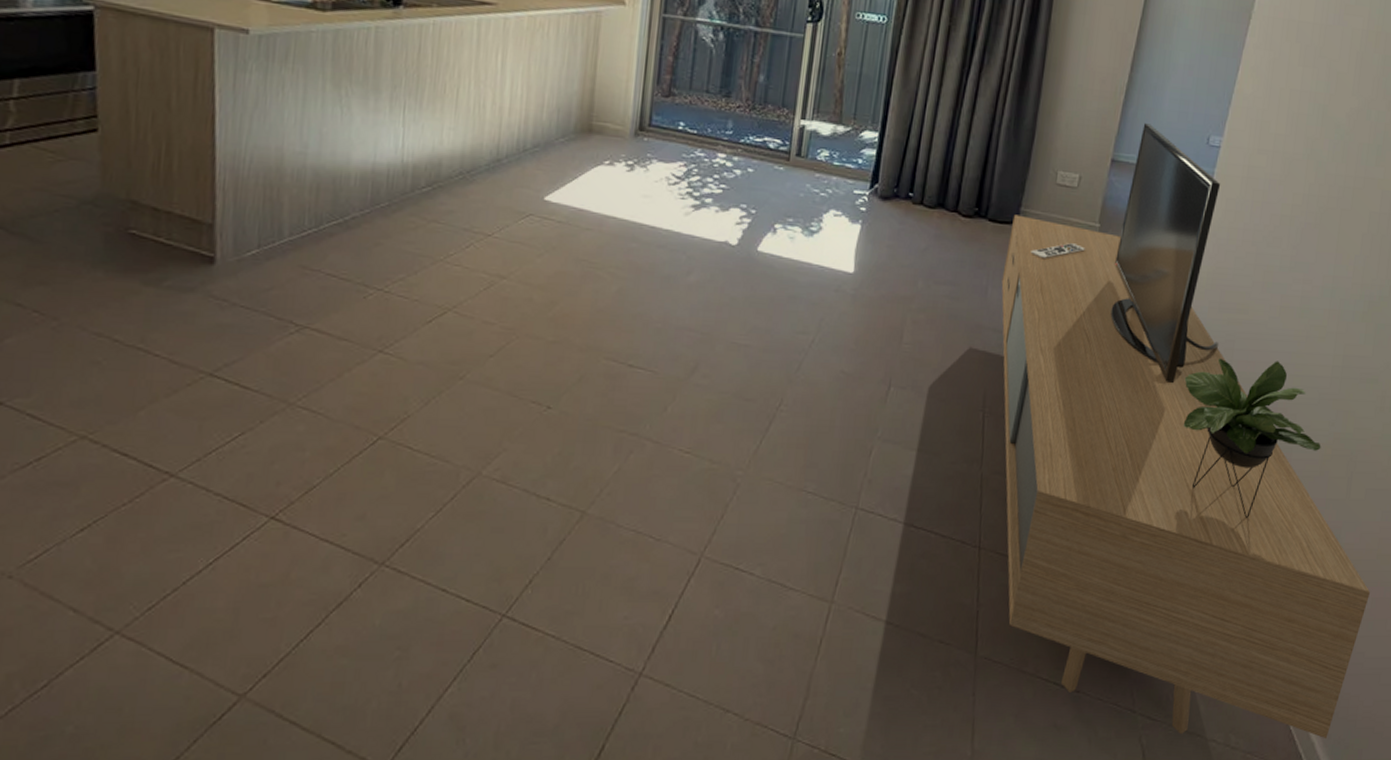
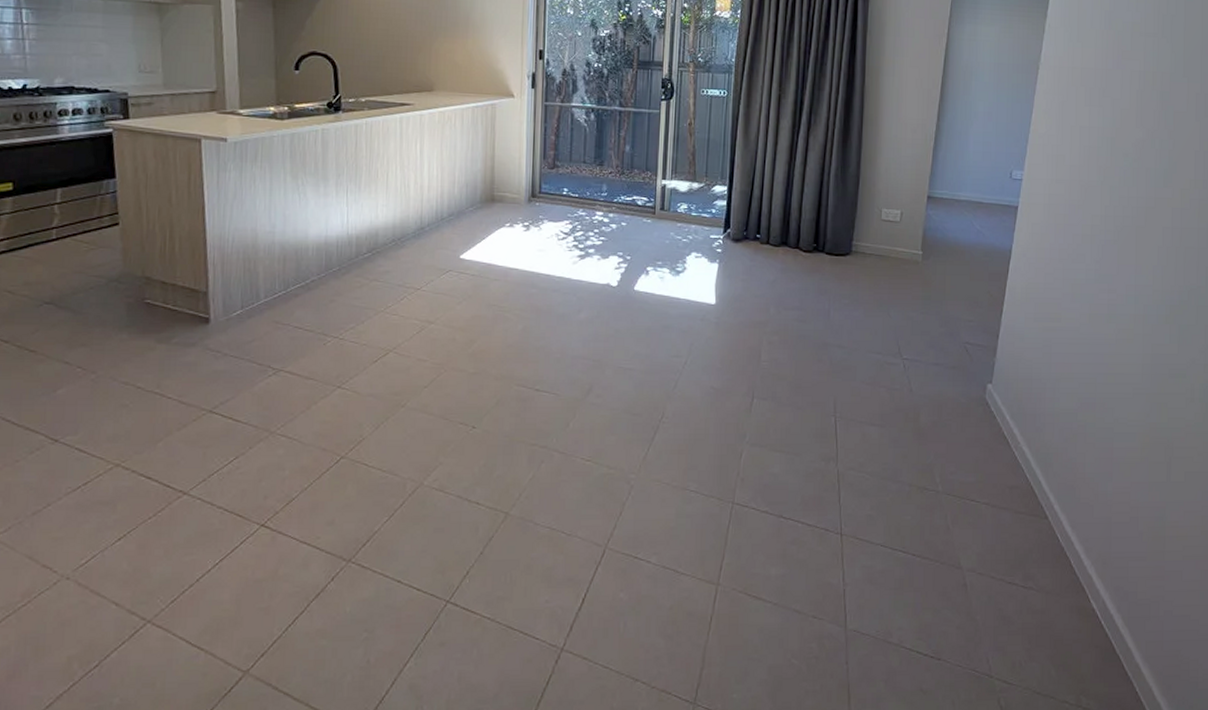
media console: present [1001,123,1370,739] -> none [841,164,1198,700]

